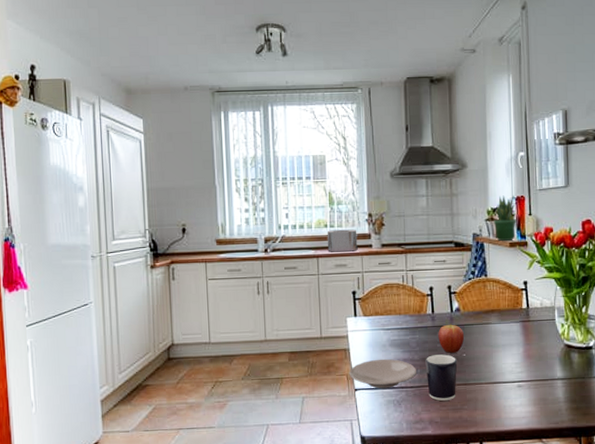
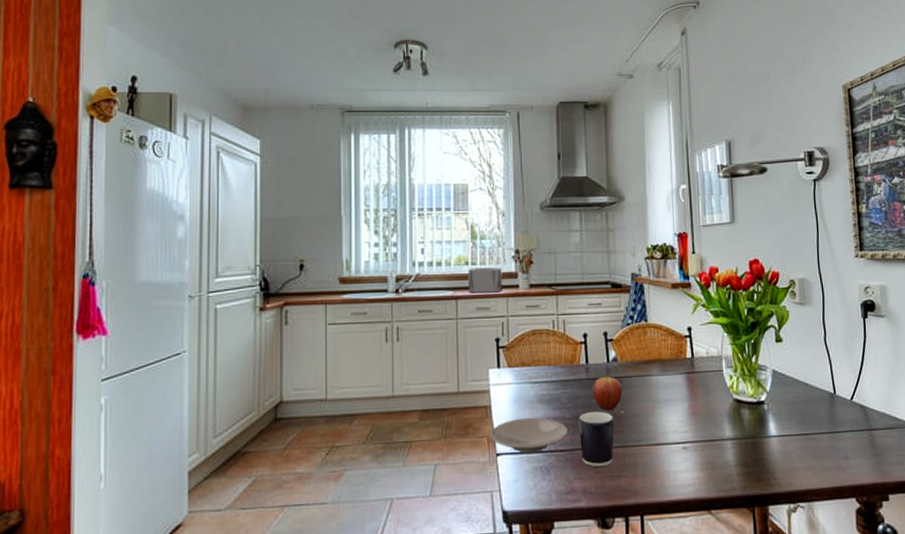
planter: present [493,195,516,241] -> none [653,231,678,282]

